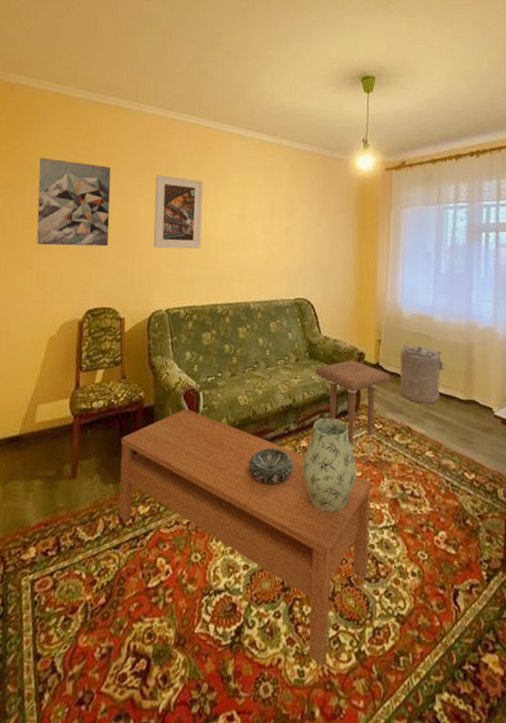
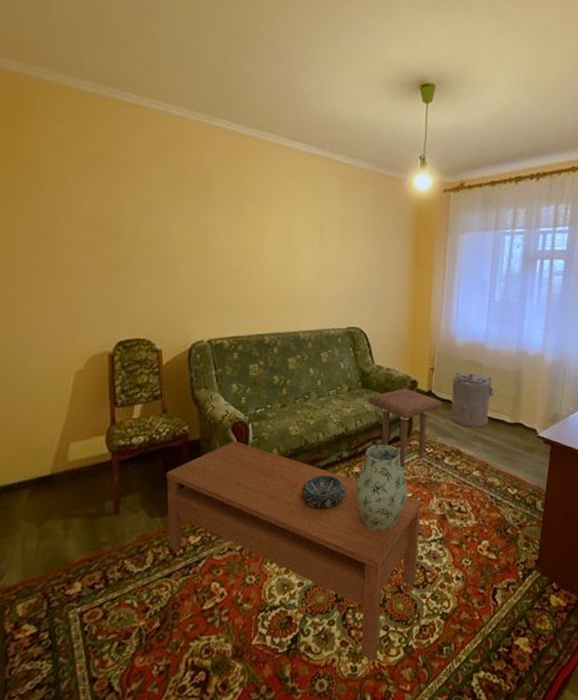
wall art: present [36,157,111,247] -> none [44,164,138,272]
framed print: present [153,175,204,249] -> none [188,190,245,275]

